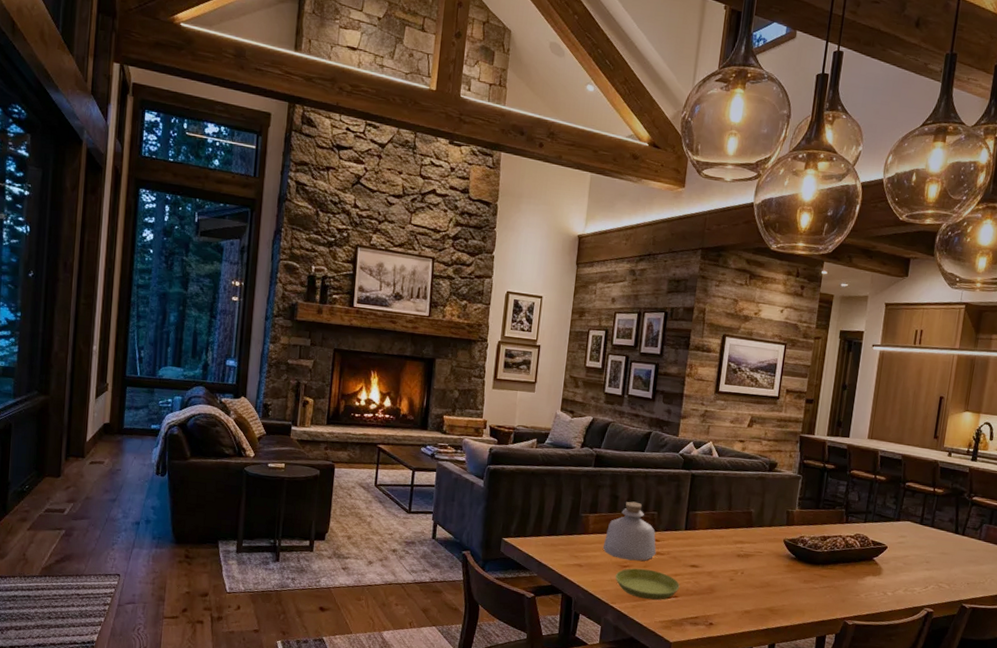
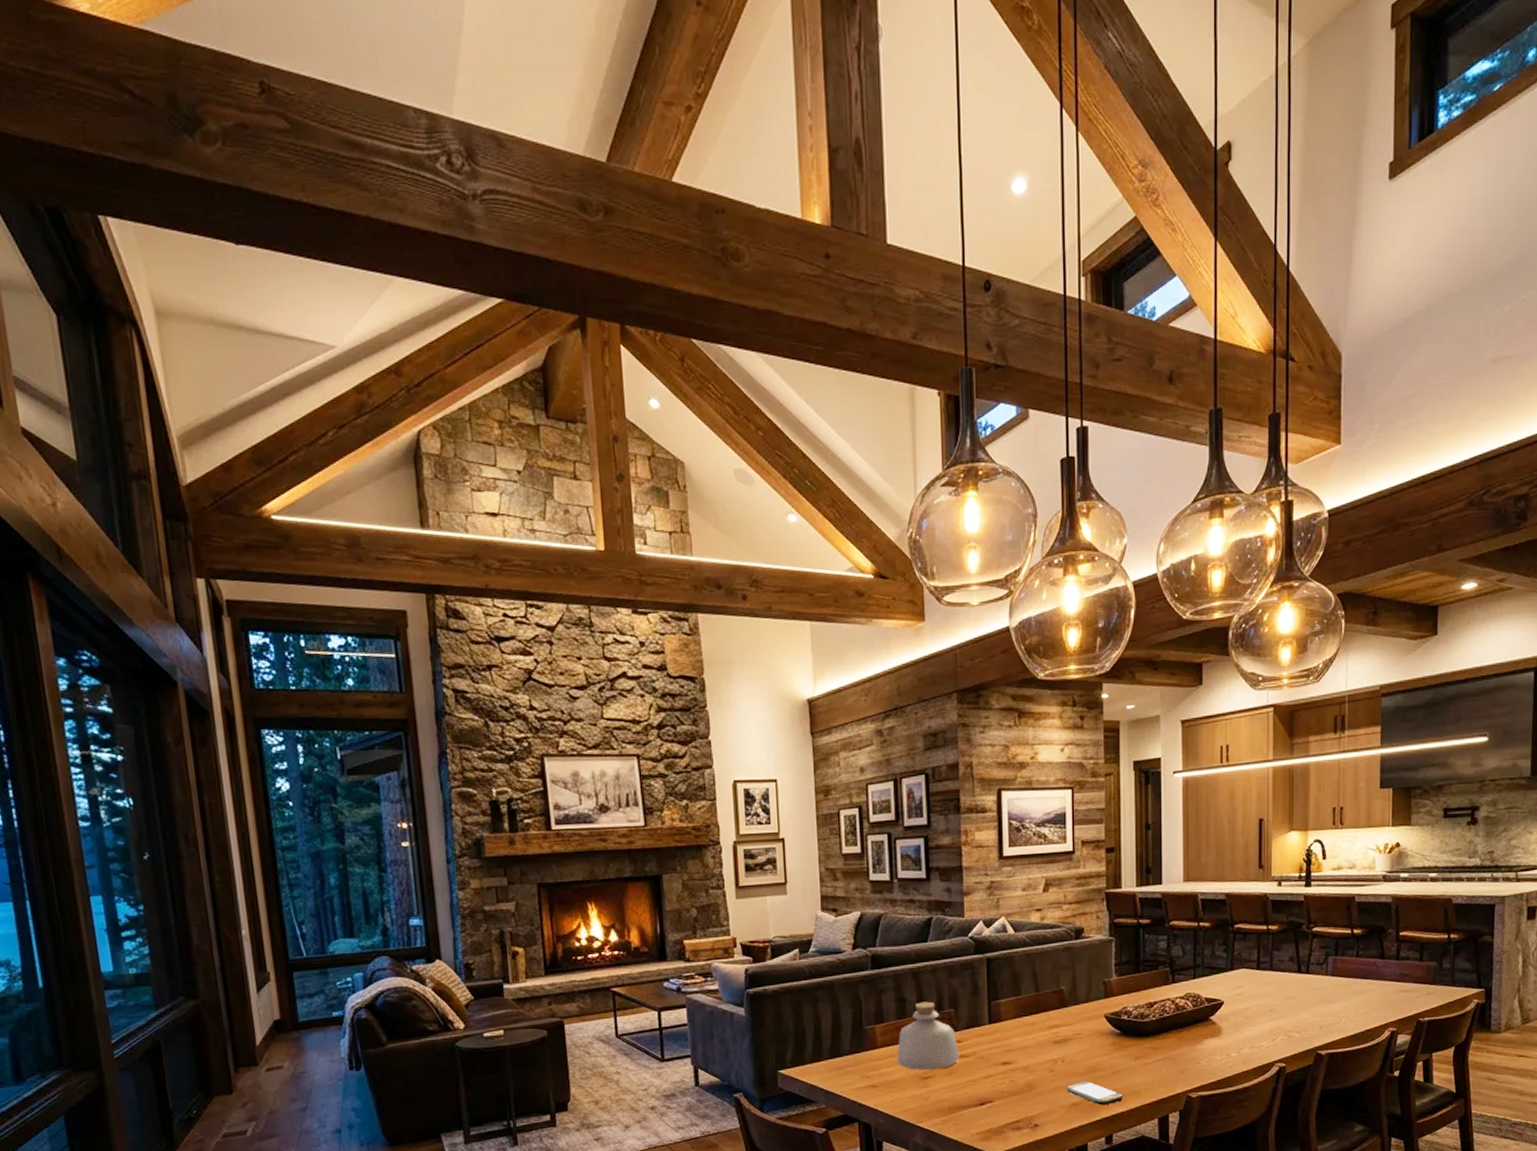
saucer: present [615,568,680,600] -> none [916,1076,994,1111]
smartphone: none [741,593,789,617] -> present [1066,1081,1123,1105]

